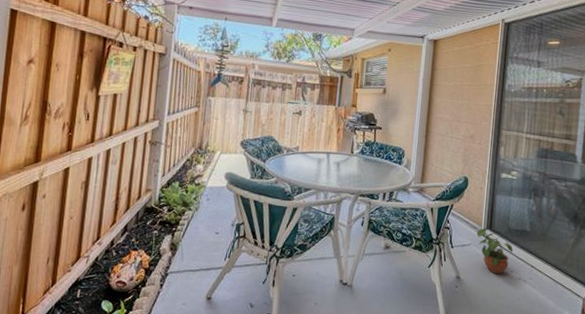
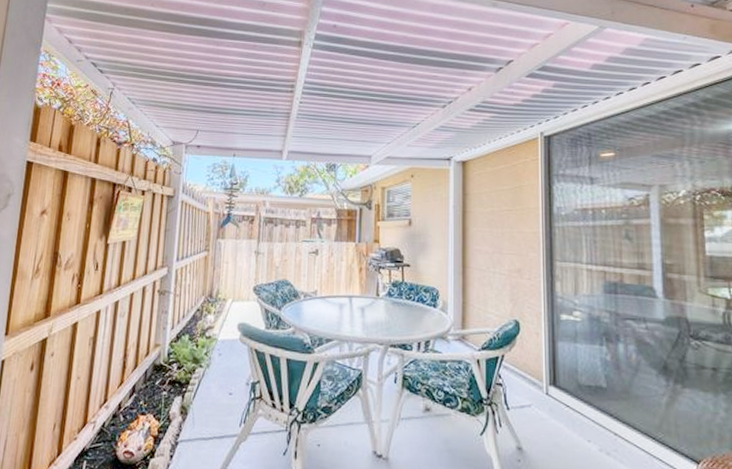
potted plant: present [476,227,513,275] -> none [537,383,587,445]

